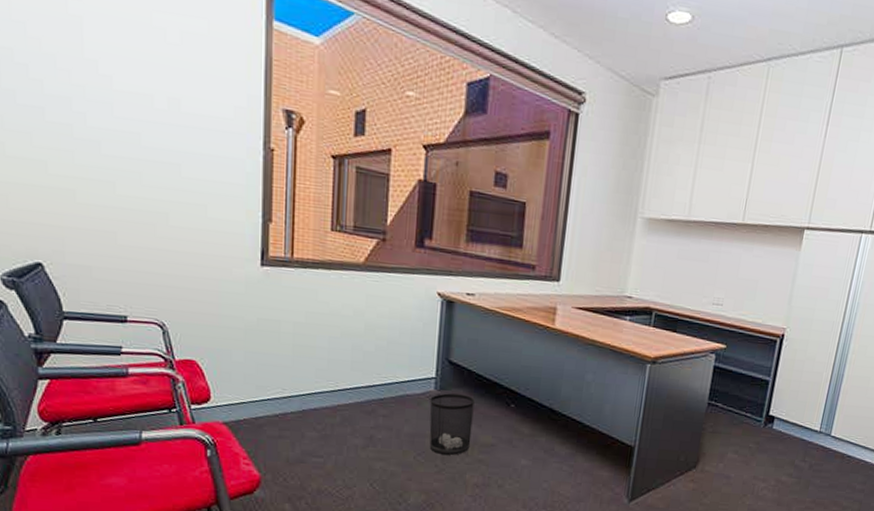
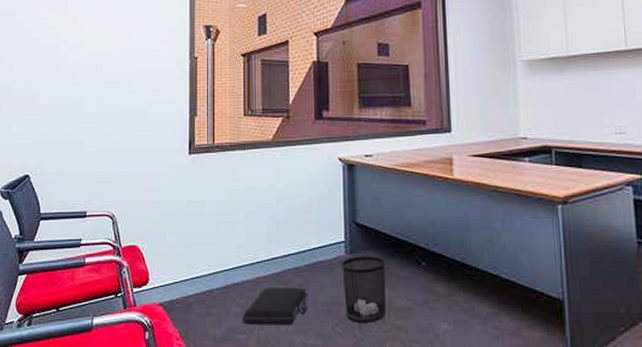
briefcase: none [318,415,392,453] -> present [242,288,308,326]

